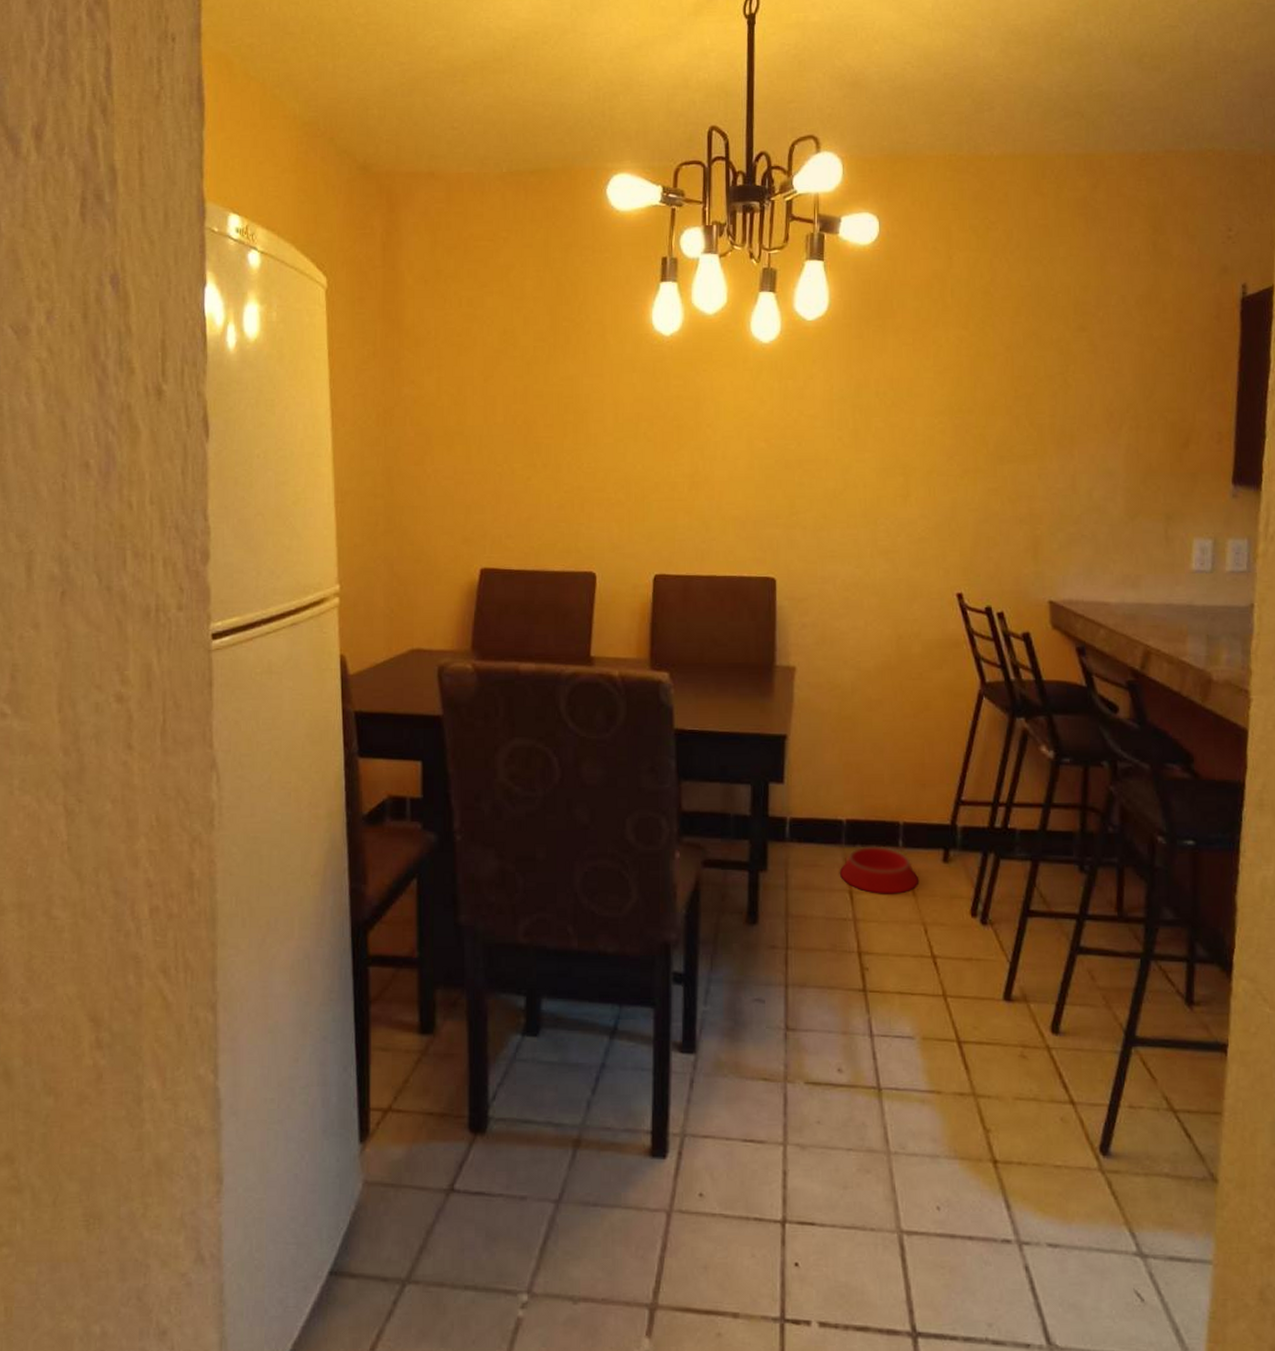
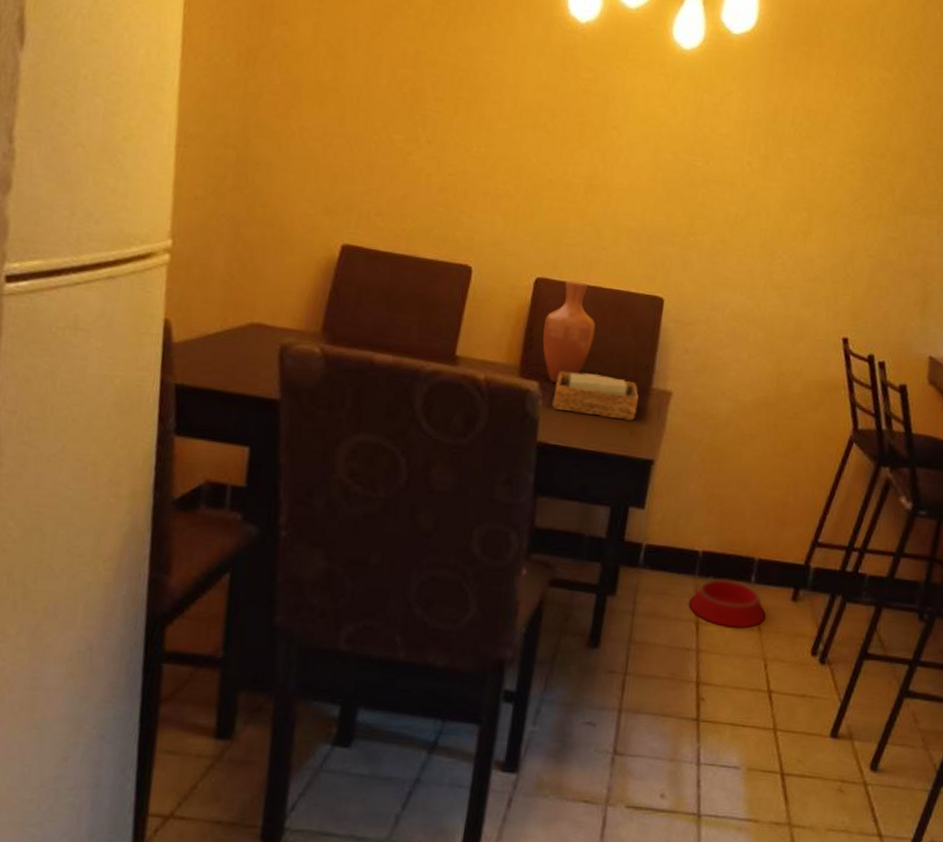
vase: none [666,573,716,672] -> present [542,280,596,384]
napkin holder: none [684,659,764,699] -> present [552,371,639,421]

